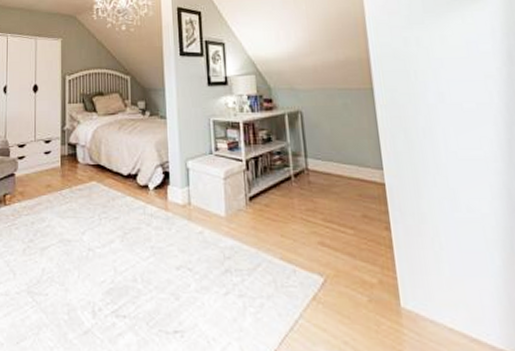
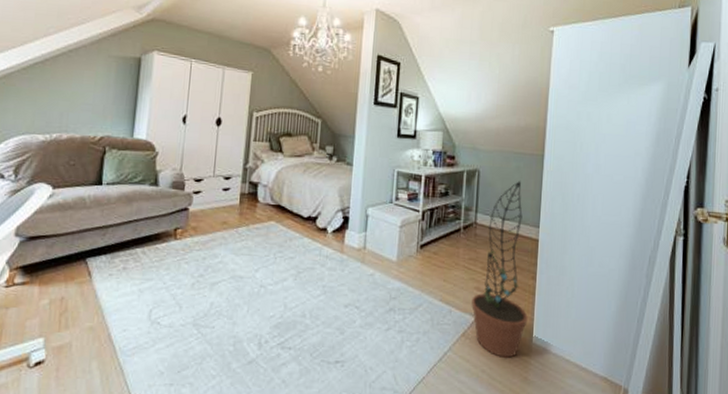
decorative plant: none [317,118,390,326] -> present [471,180,528,358]

